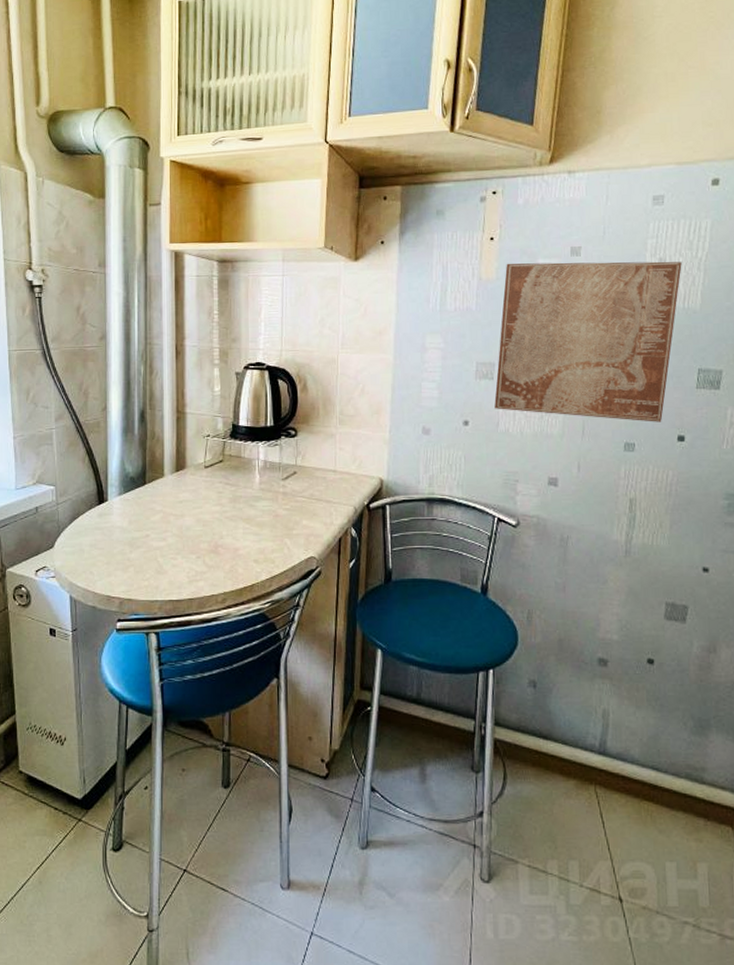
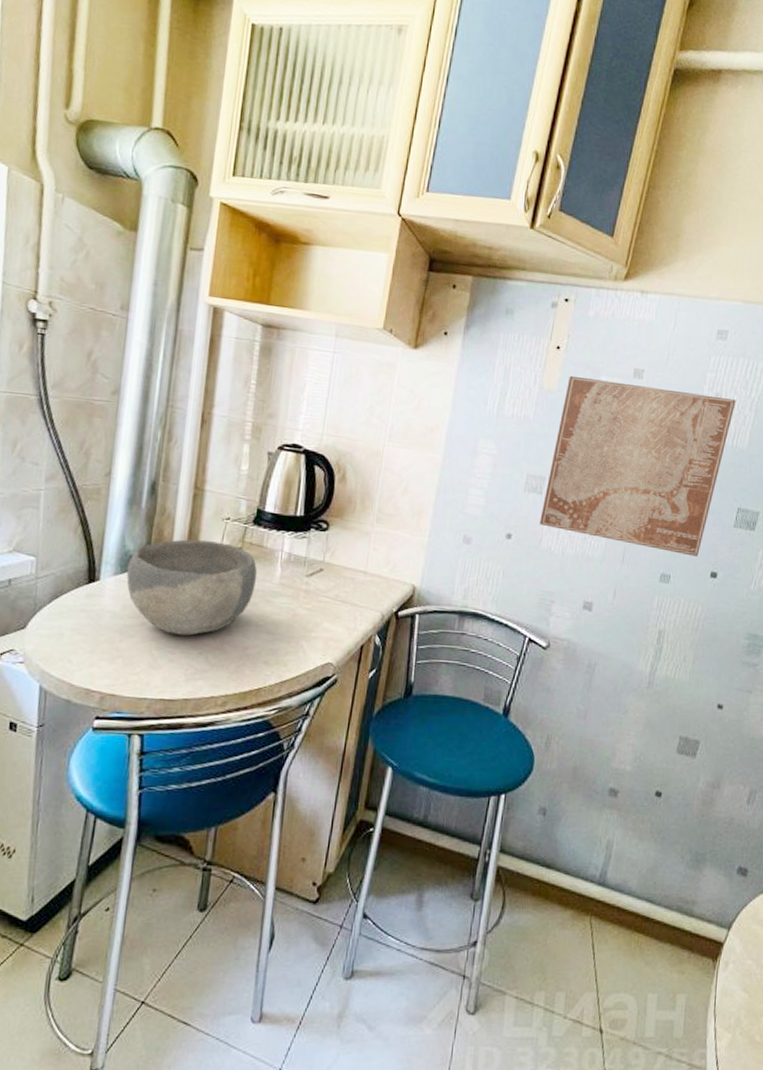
bowl: none [128,456,238,542] -> present [126,539,257,636]

